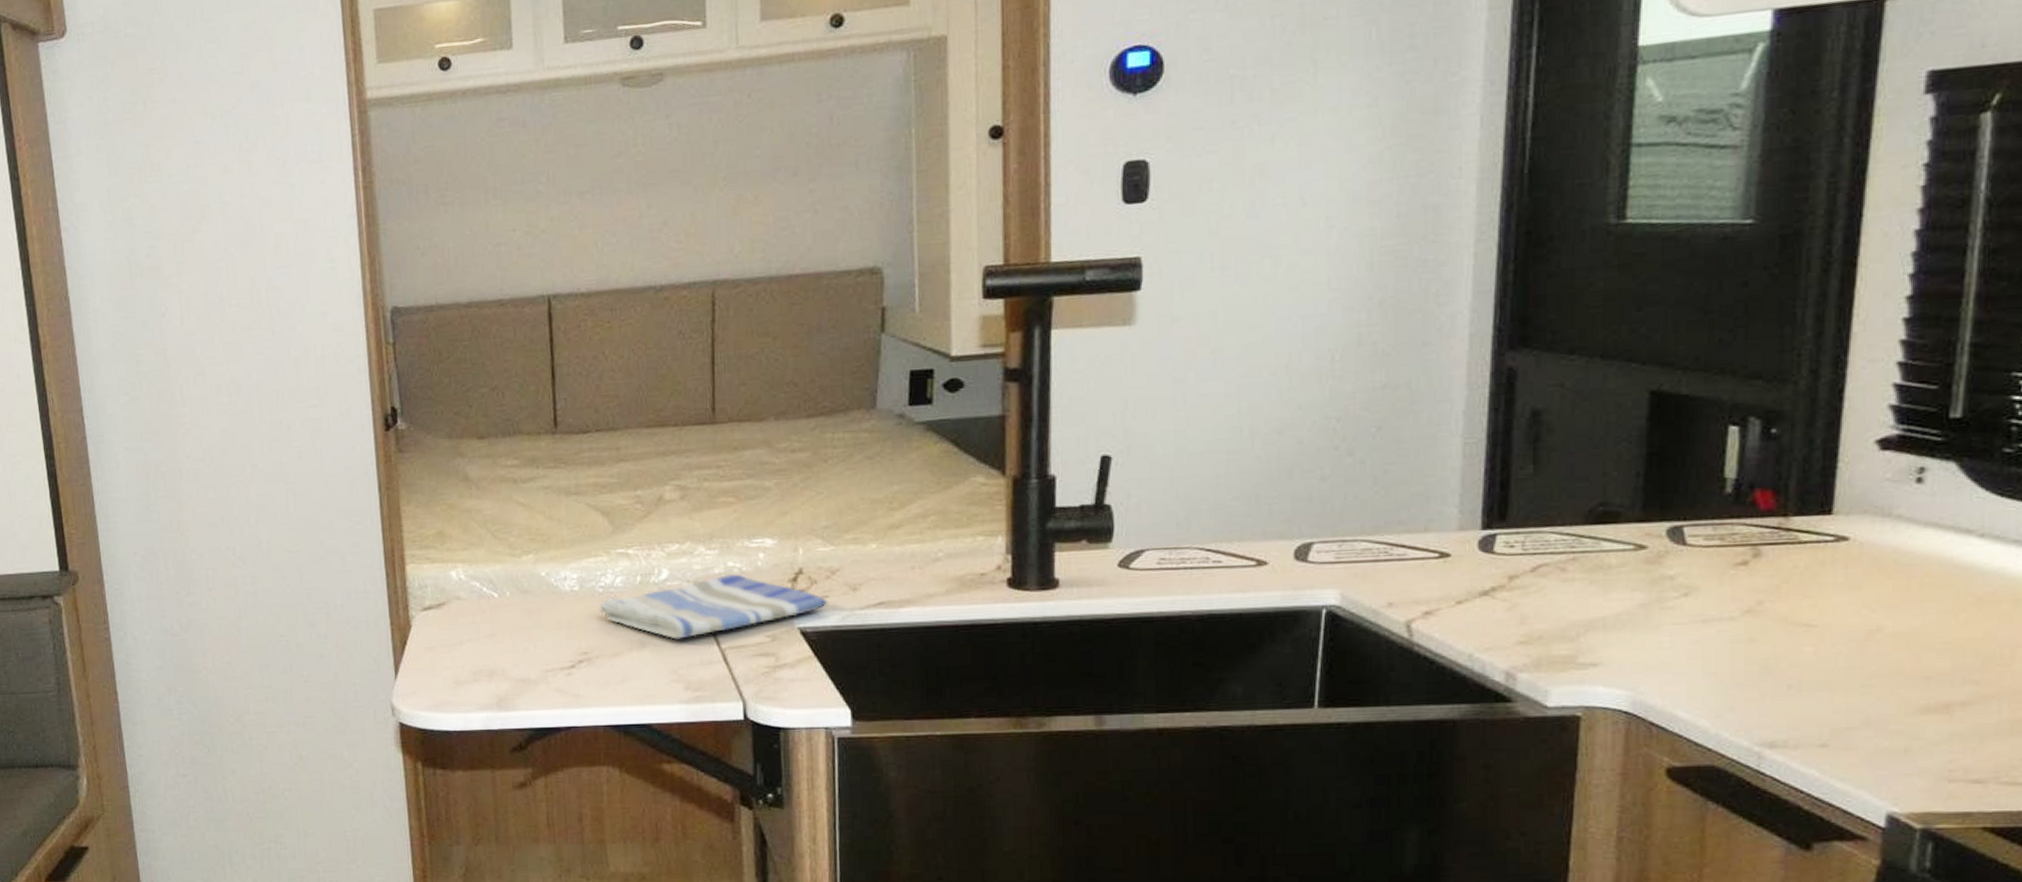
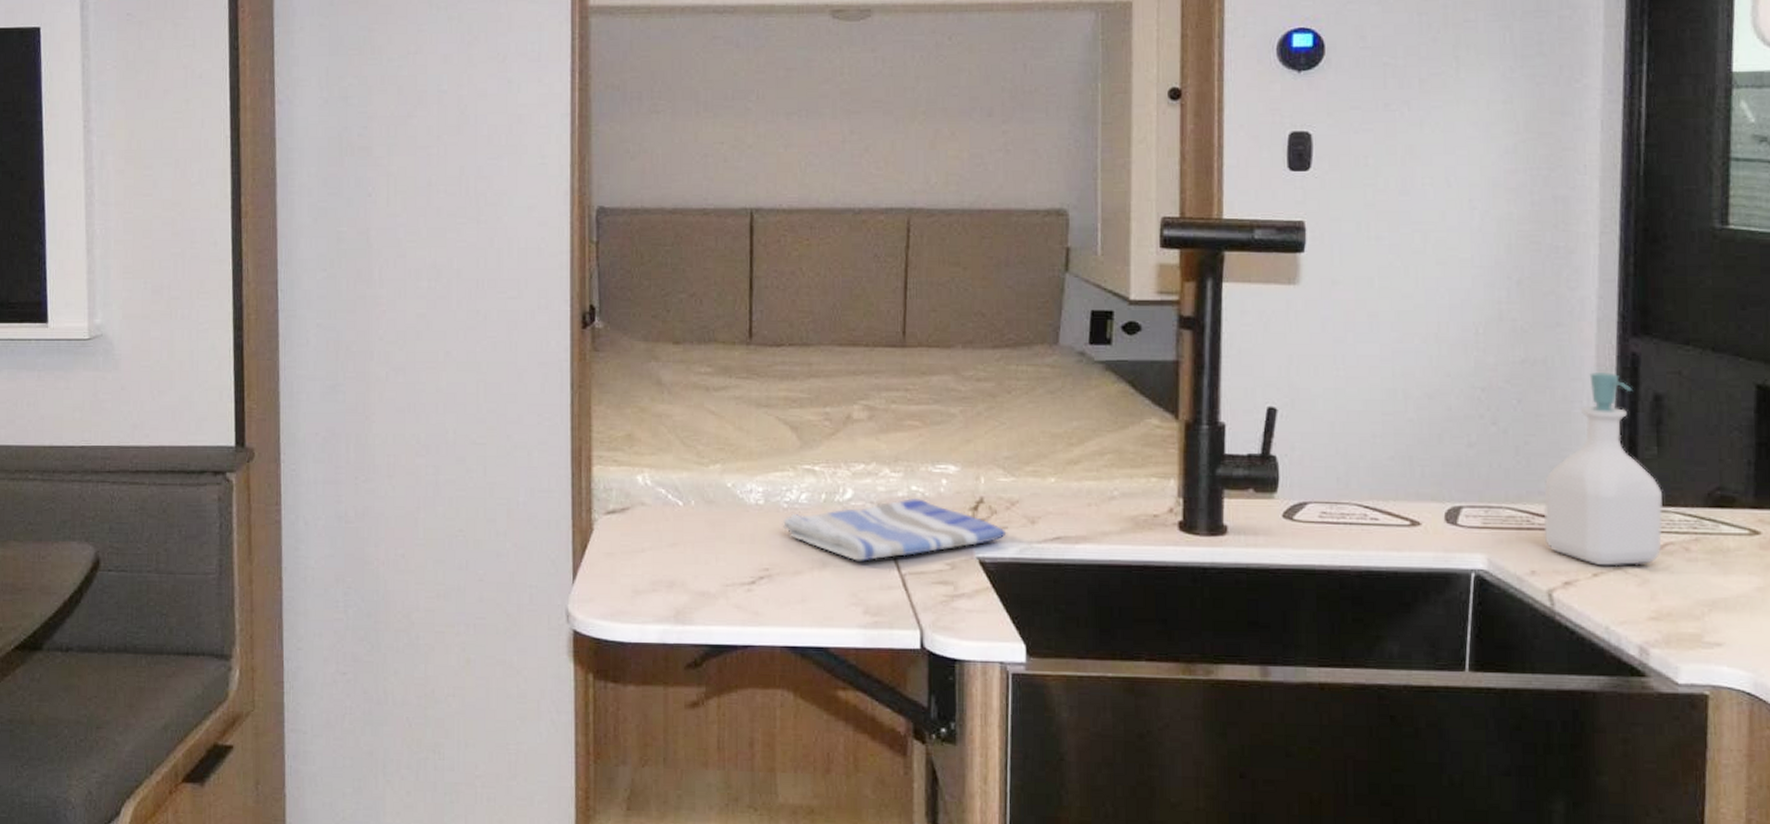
soap bottle: none [1403,391,1537,593] -> present [1543,372,1663,566]

